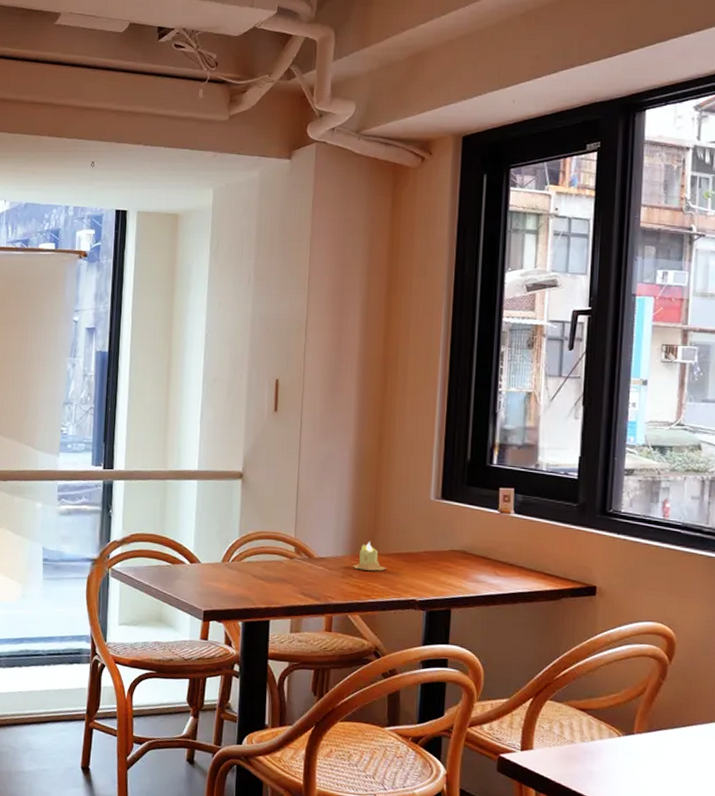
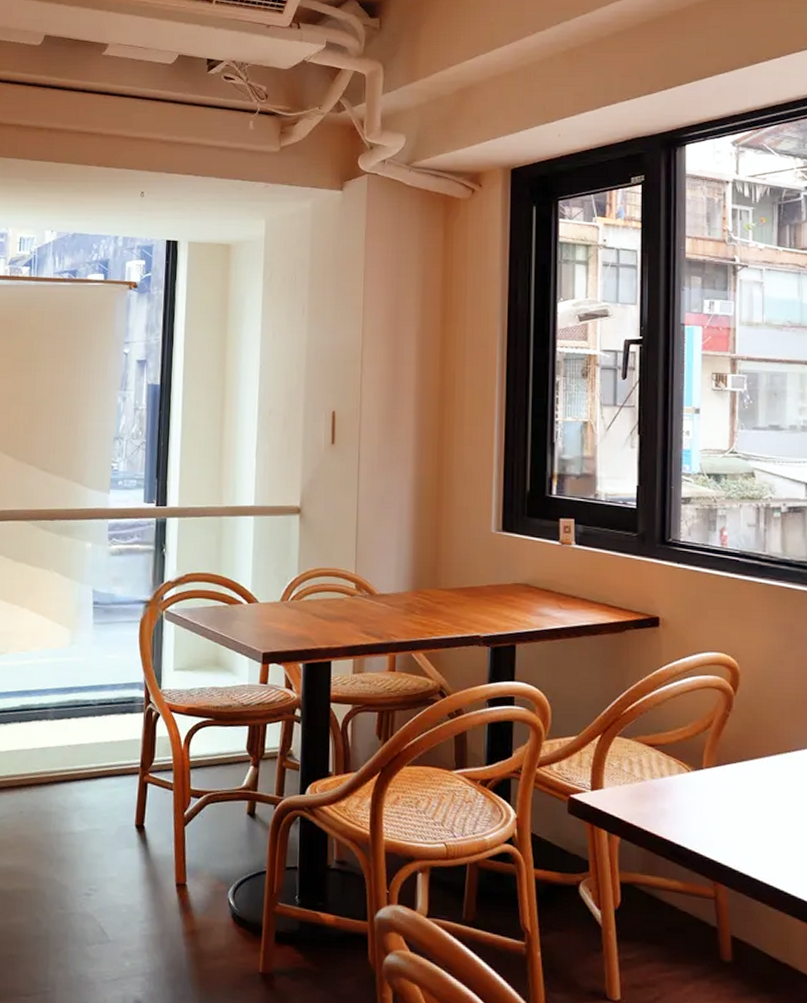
candle: present [353,541,387,571] -> none [415,576,450,607]

